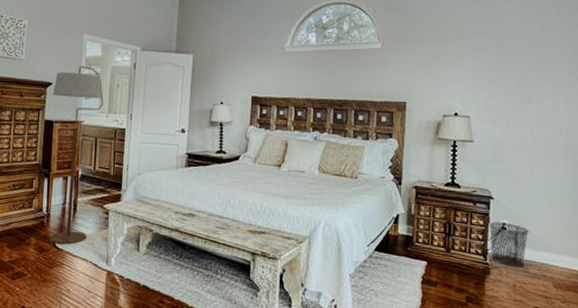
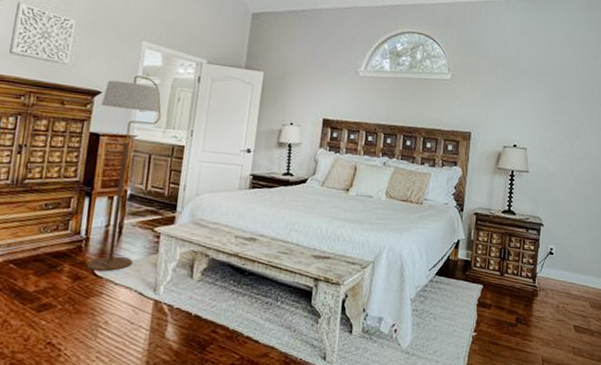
waste bin: present [488,222,529,267] -> none [538,247,572,289]

